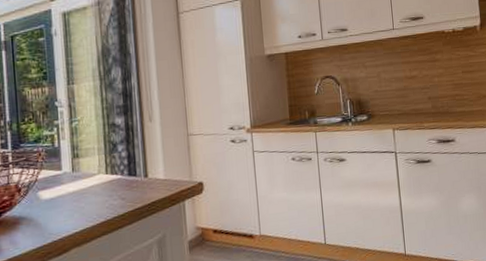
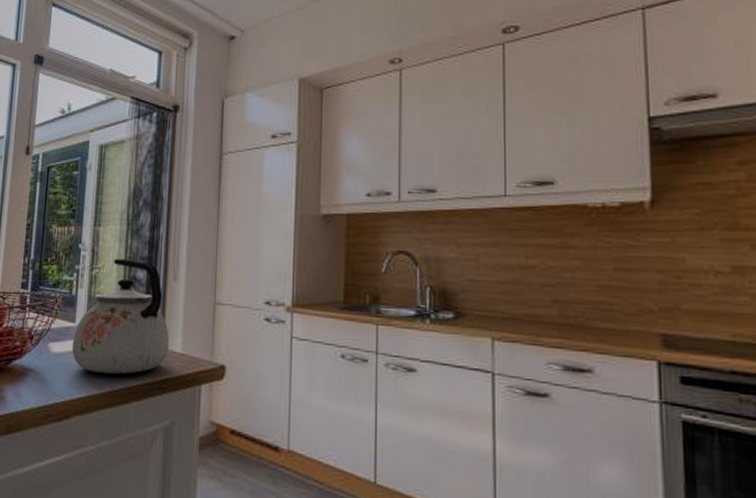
kettle: none [61,109,154,209] -> present [71,259,170,375]

